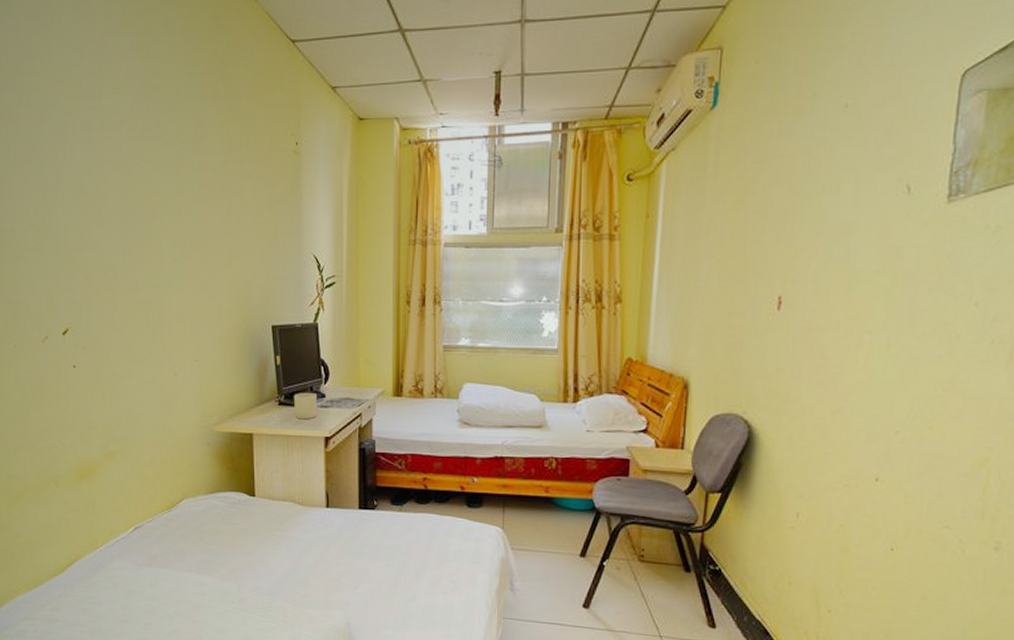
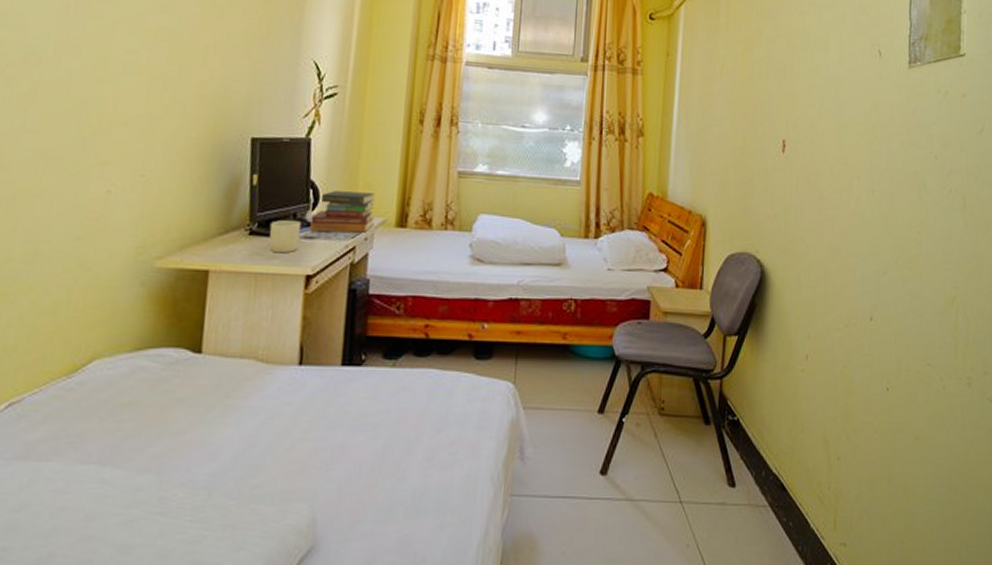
books: none [324,367,375,402] -> present [310,191,375,233]

